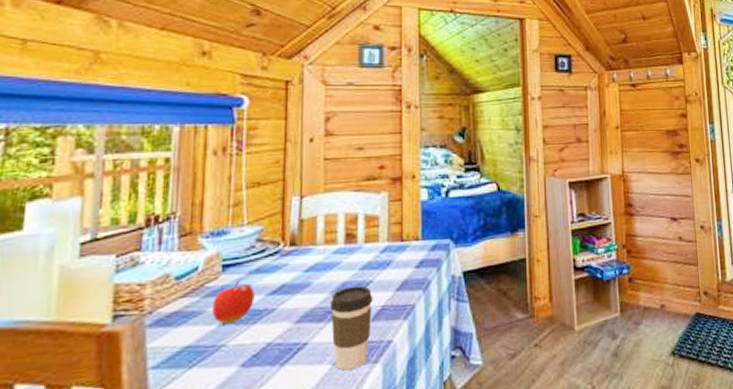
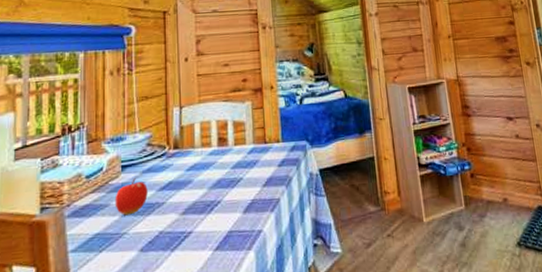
coffee cup: present [329,285,373,371] -> none [208,182,244,256]

